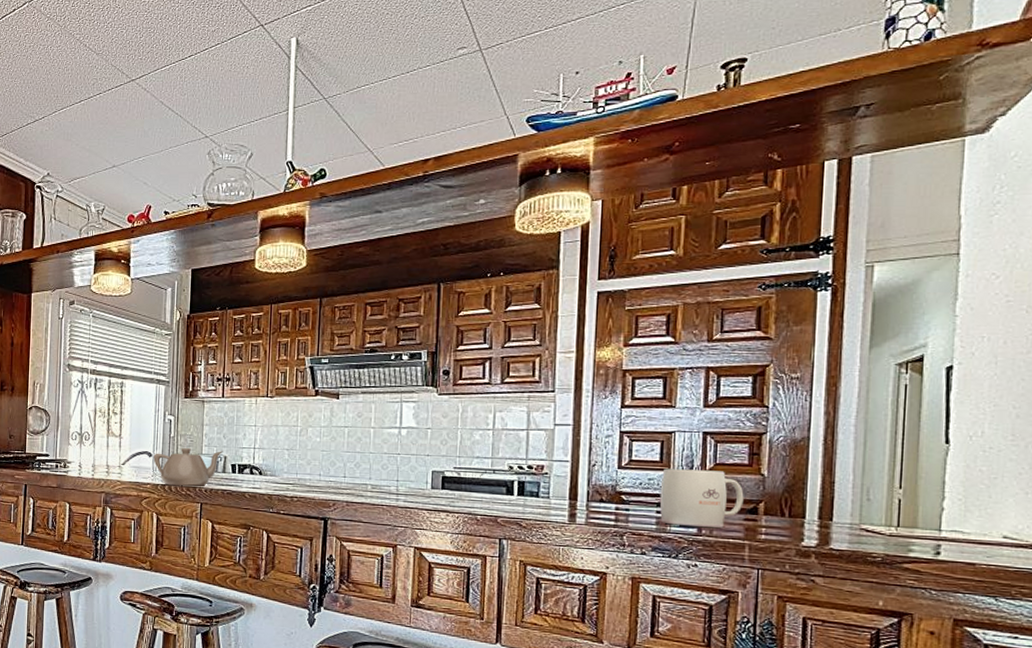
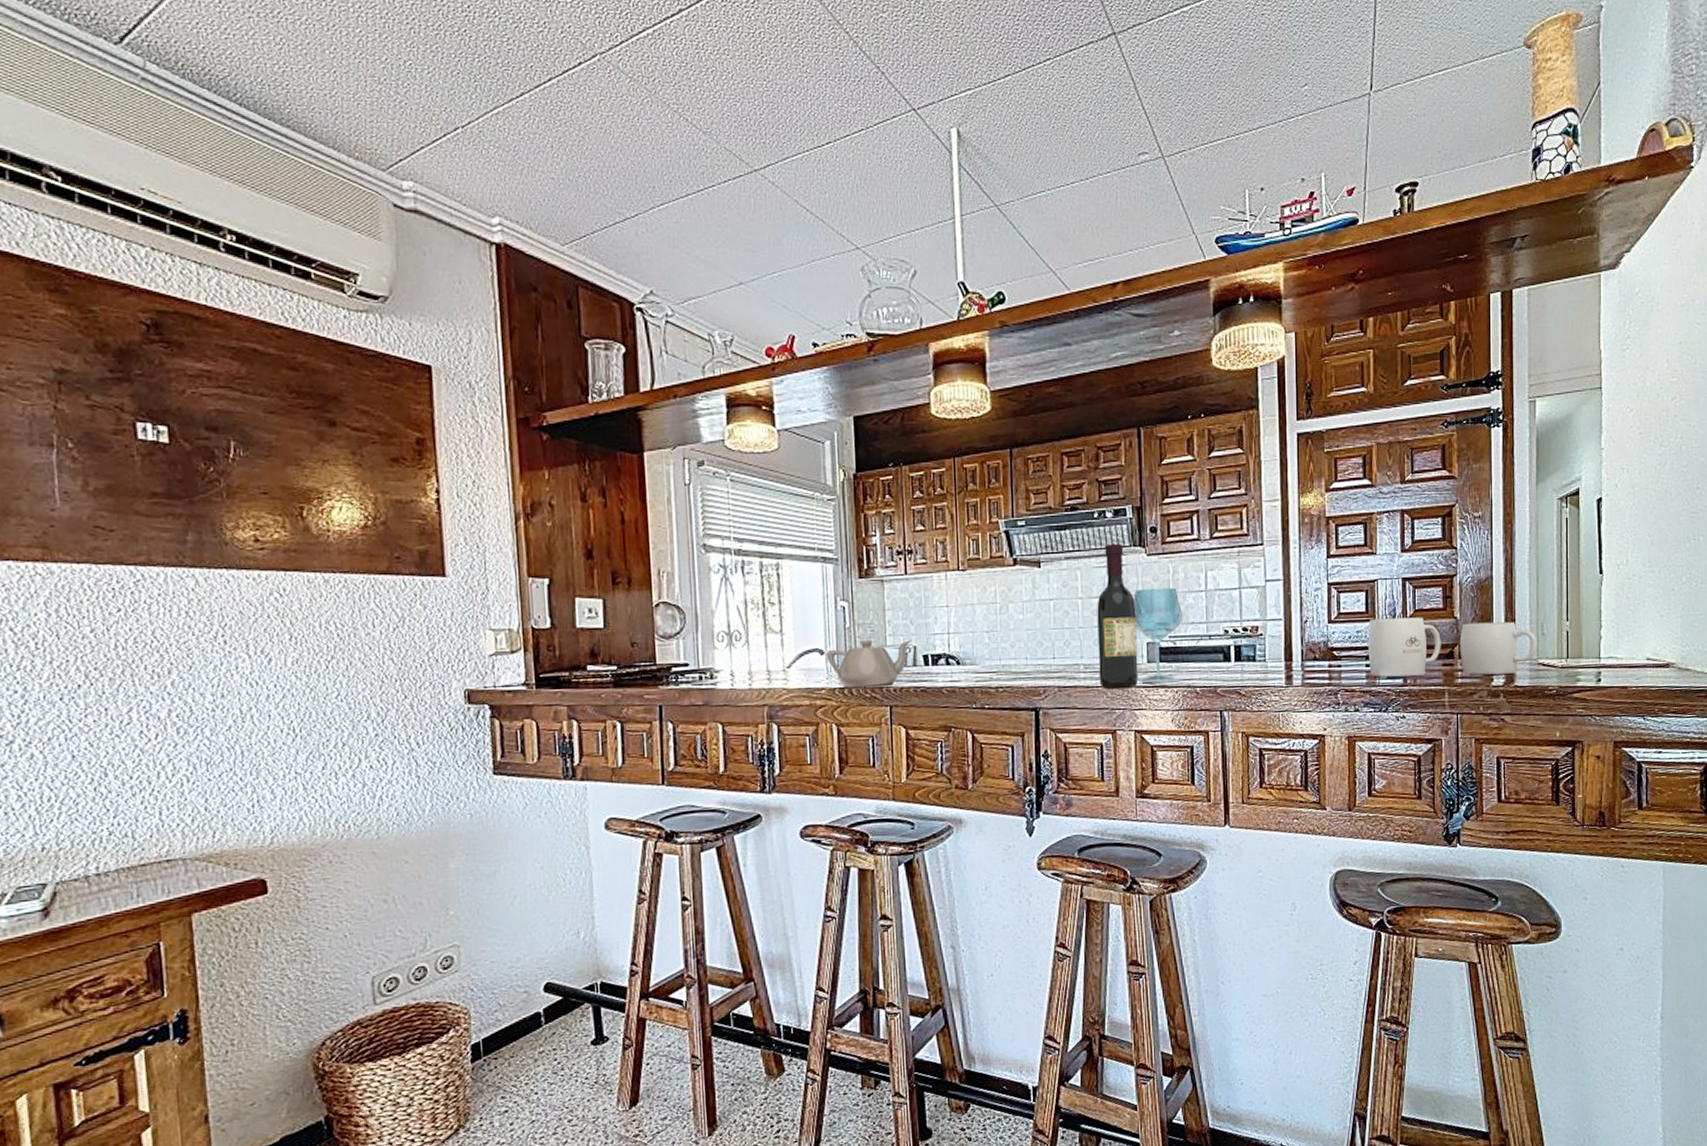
wine bottle: none [384,382,424,510] -> present [1097,543,1138,690]
wine glass: none [421,423,469,509] -> present [1133,587,1183,684]
mug: none [765,481,861,537] -> present [1460,621,1537,675]

